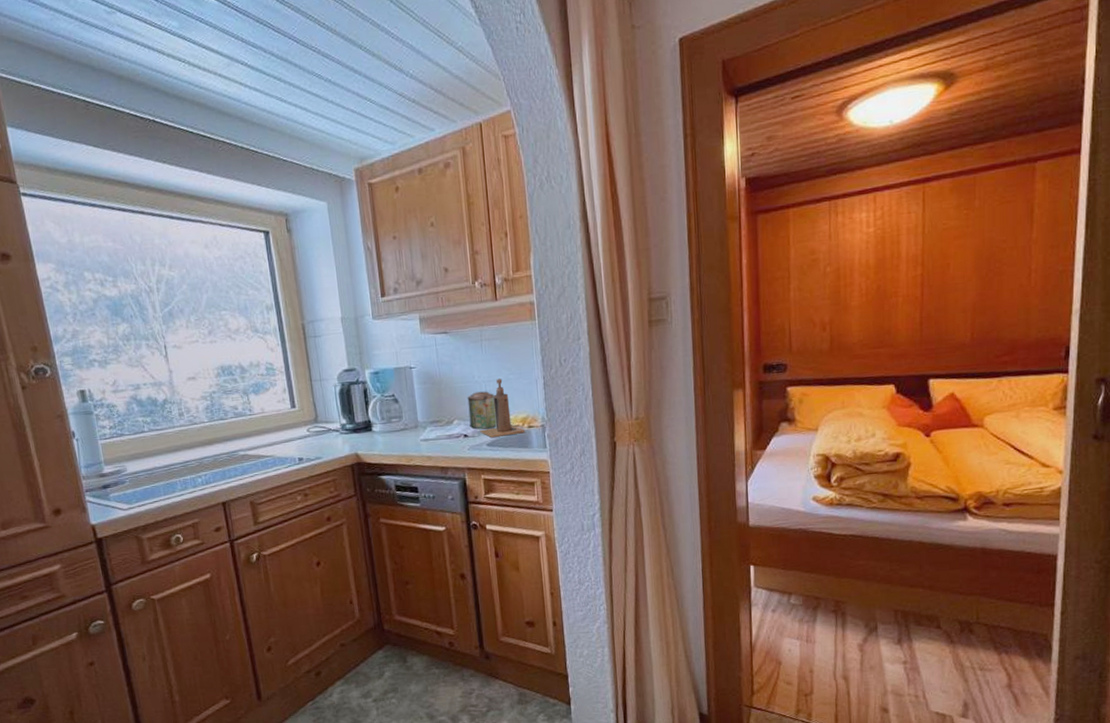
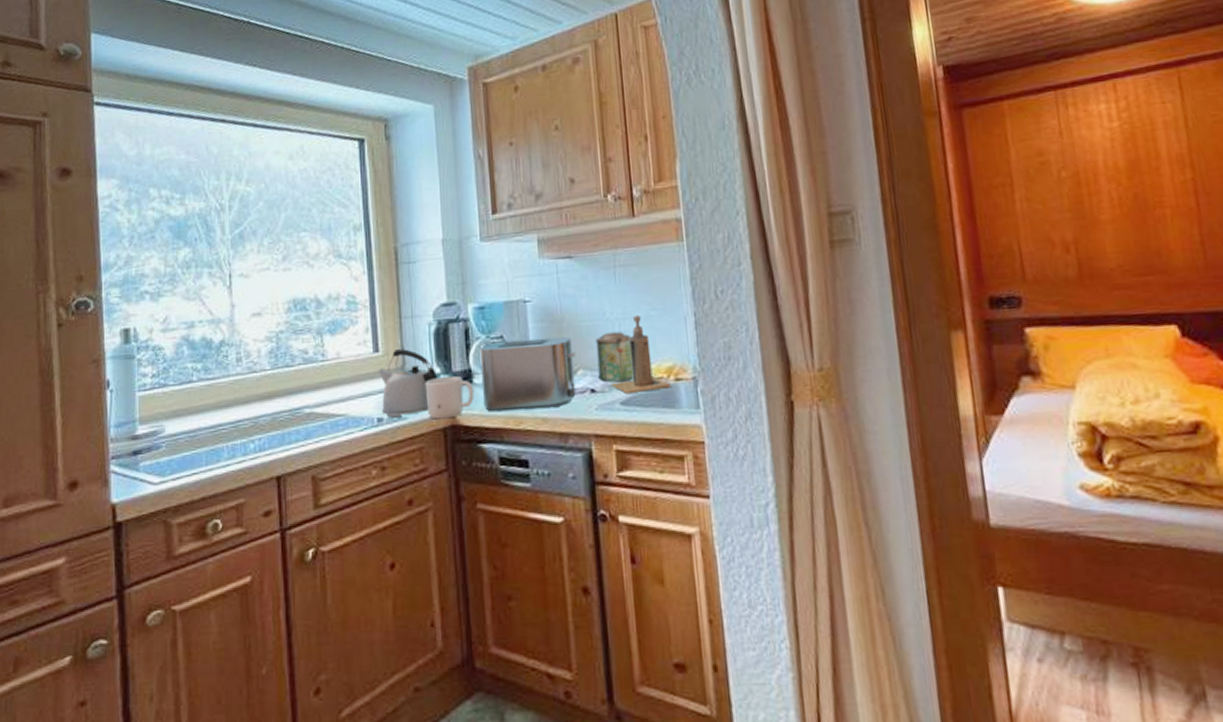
kettle: none [296,405,344,458] -> present [378,349,437,418]
mug: none [334,426,374,459] -> present [425,376,475,420]
toaster: none [376,395,453,453] -> present [480,336,576,413]

